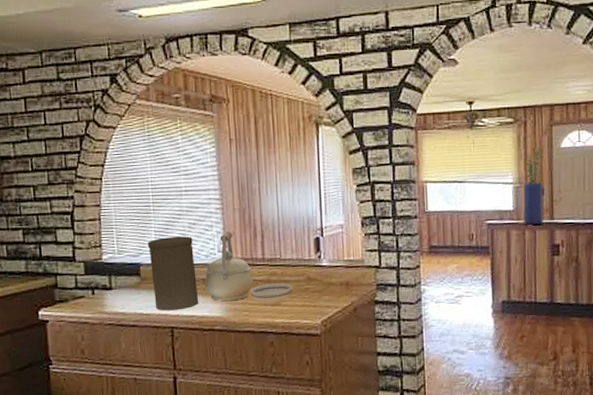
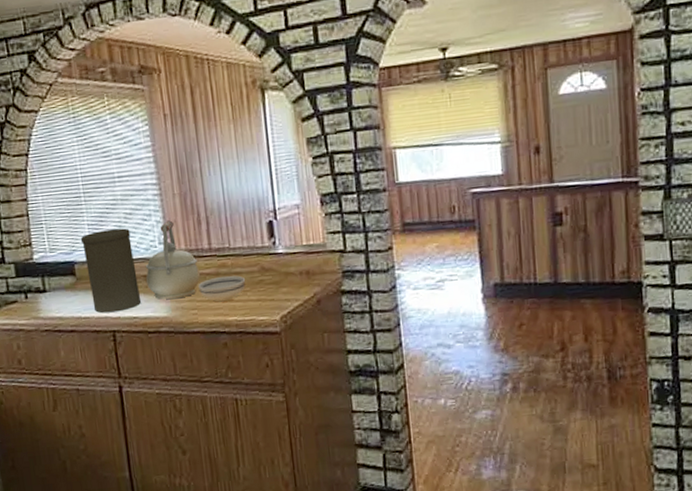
vase: present [523,146,545,226] -> none [514,94,541,192]

